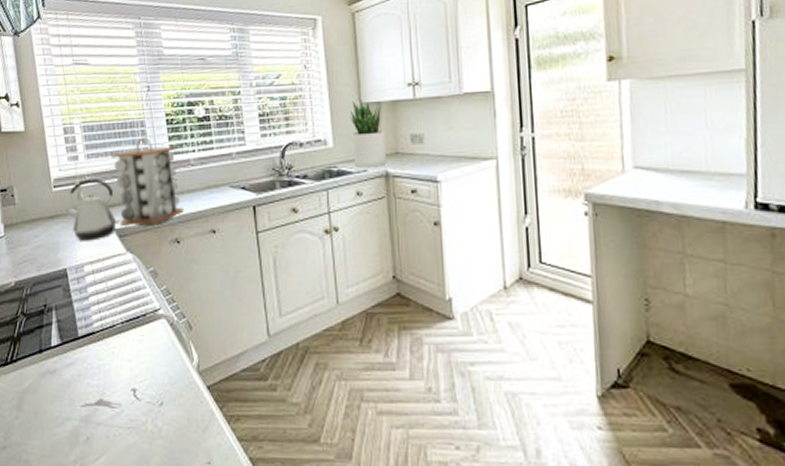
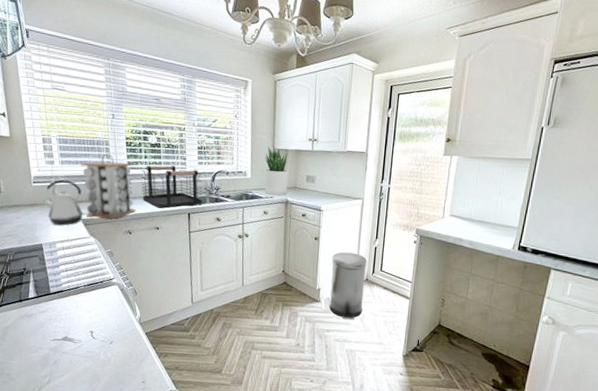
dish rack: none [188,142,271,203] -> present [141,165,203,209]
pedal bin: none [464,239,521,345] -> present [329,252,367,320]

